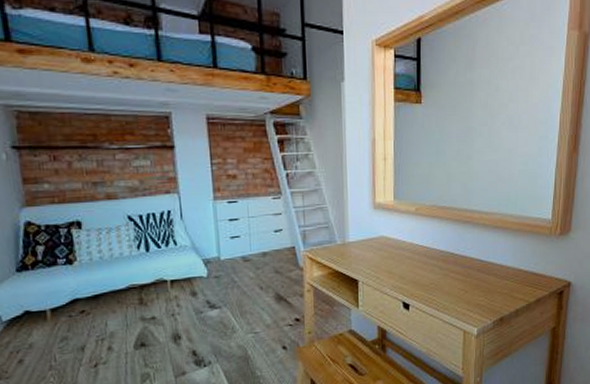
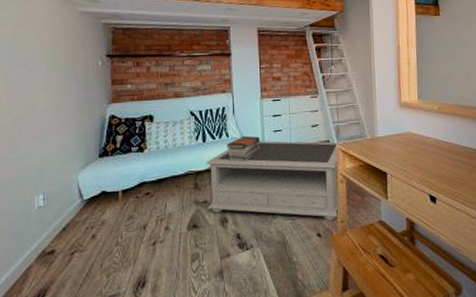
coffee table: none [151,248,307,332] -> present [206,141,340,221]
book stack: none [174,243,217,273] -> present [226,135,261,162]

